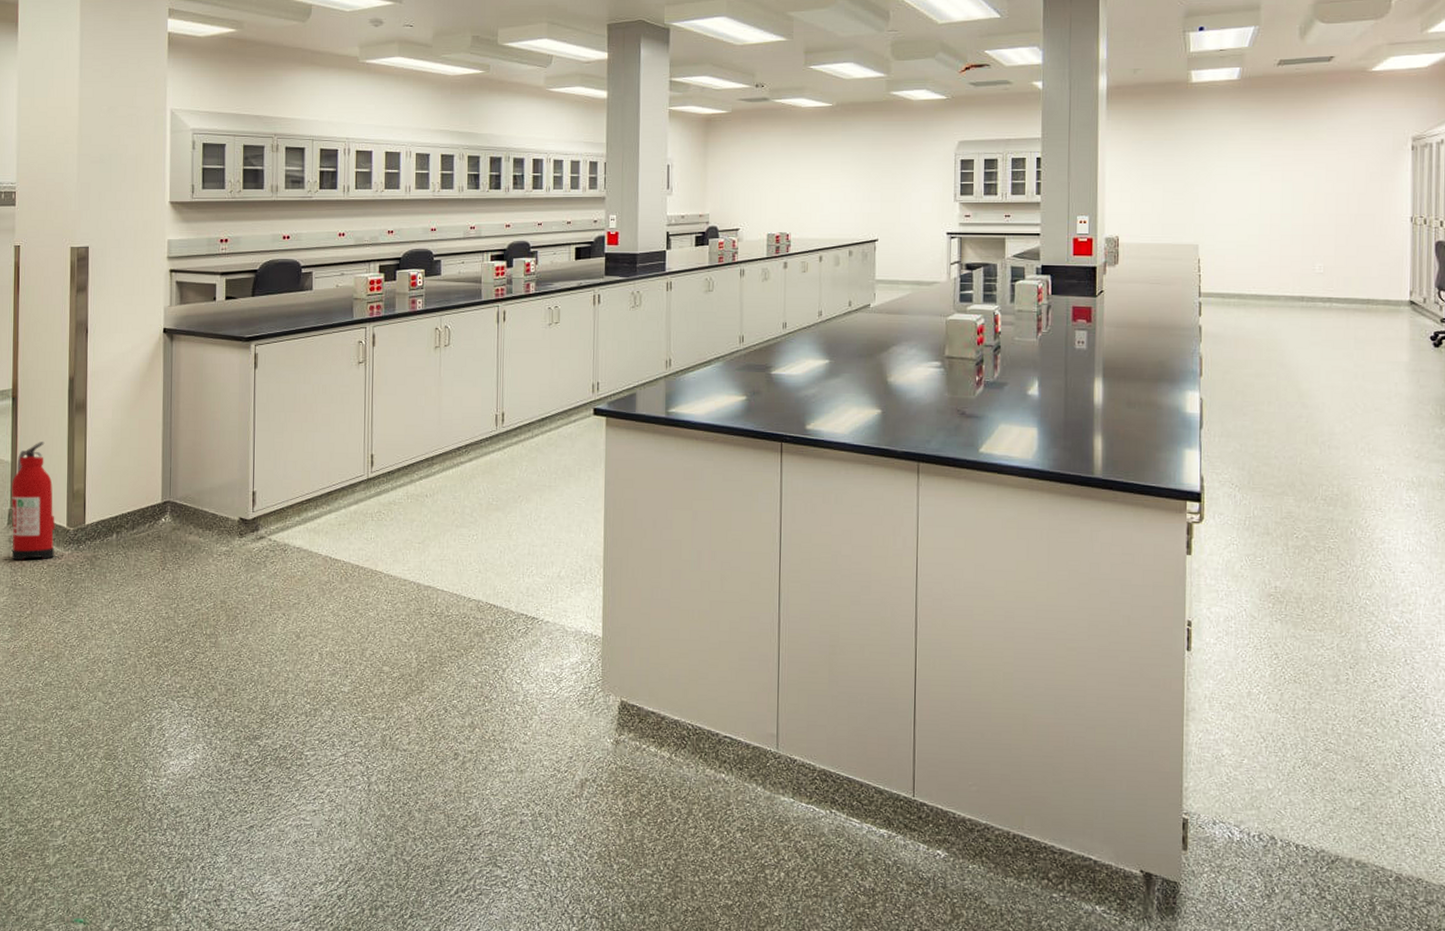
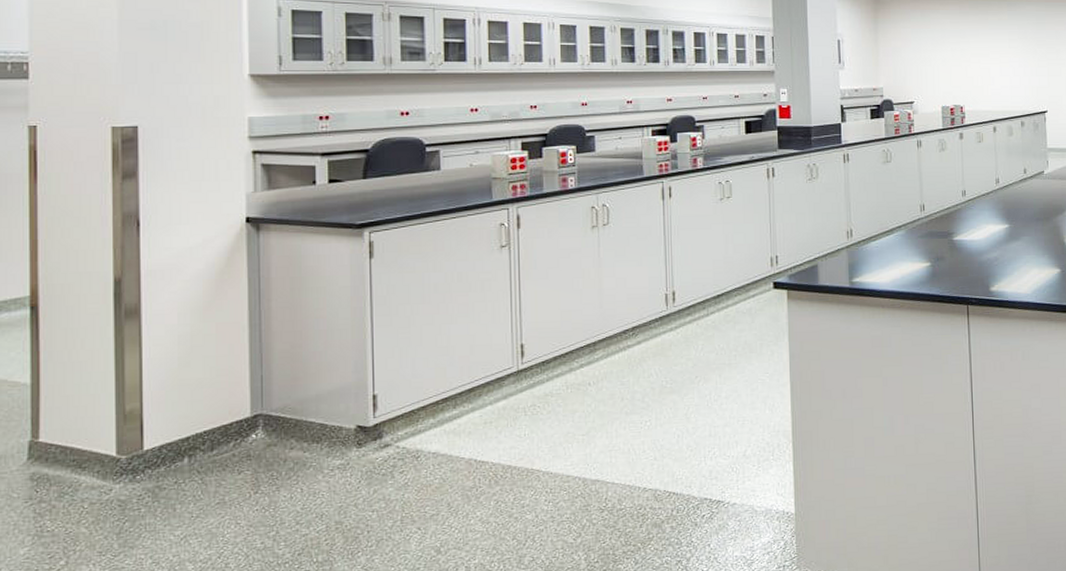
fire extinguisher: present [11,442,55,561] -> none [33,356,99,502]

